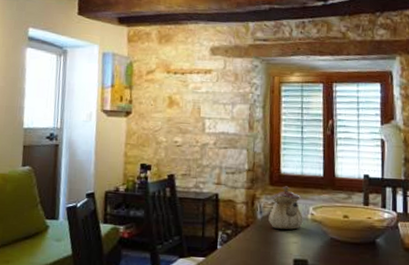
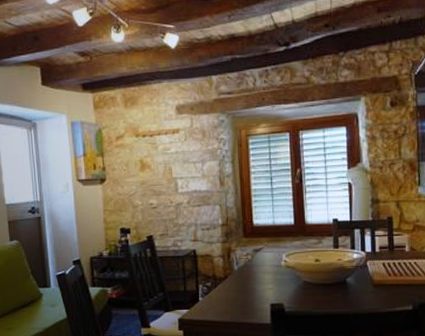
teapot: present [268,186,303,230] -> none [245,237,277,277]

